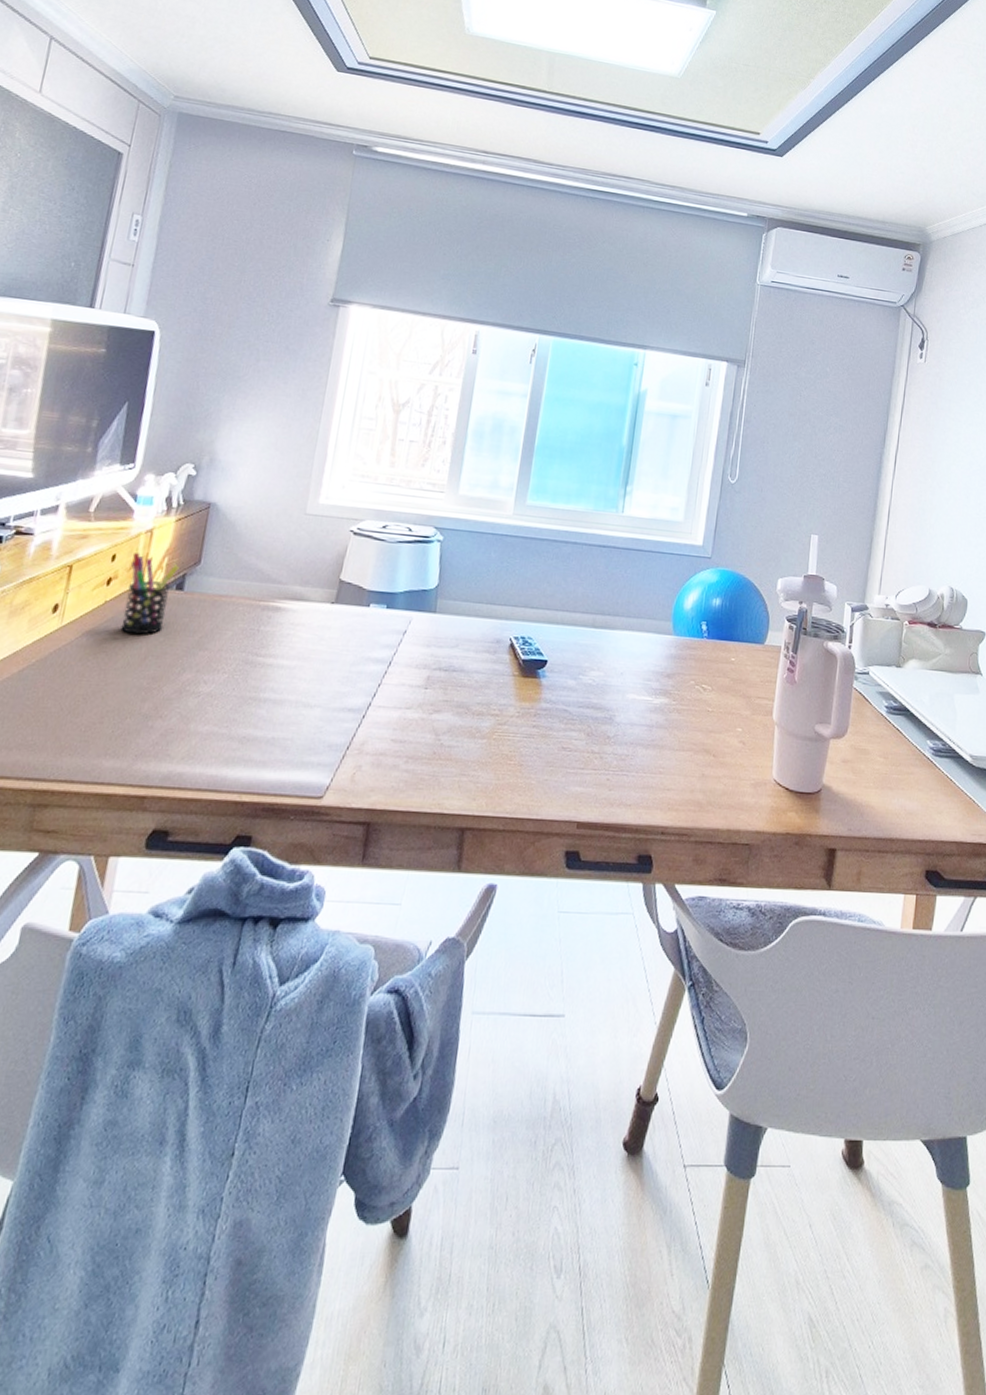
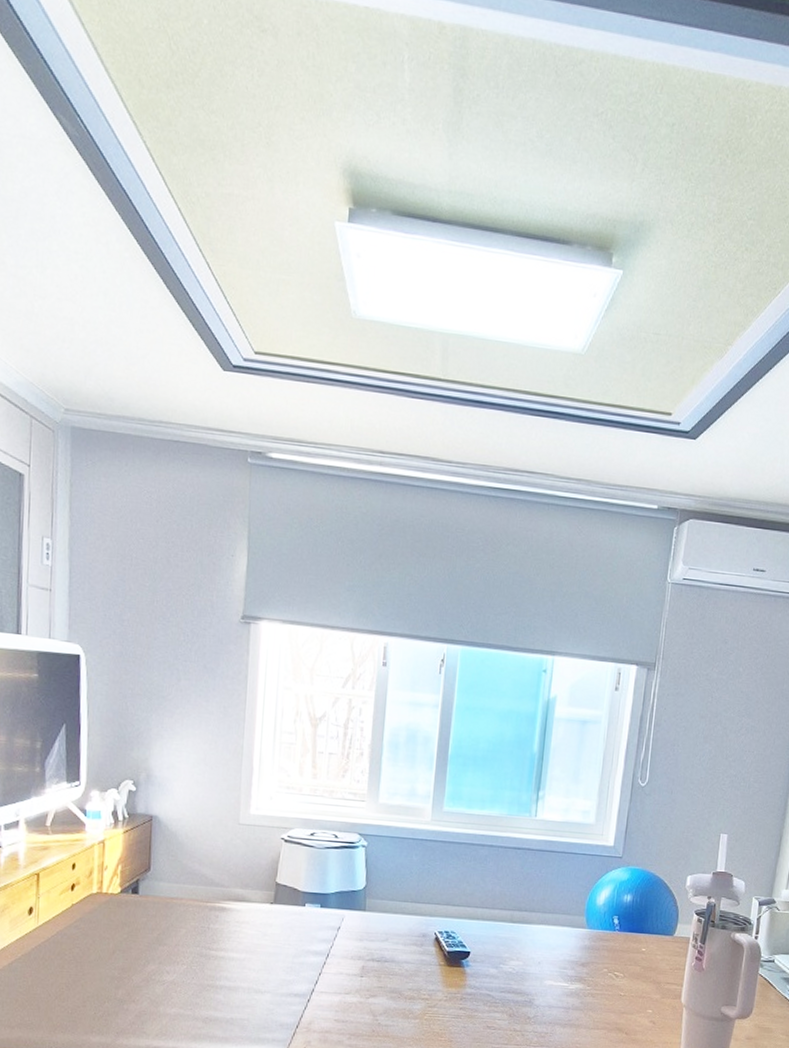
pen holder: present [120,552,180,635] -> none [89,861,132,933]

